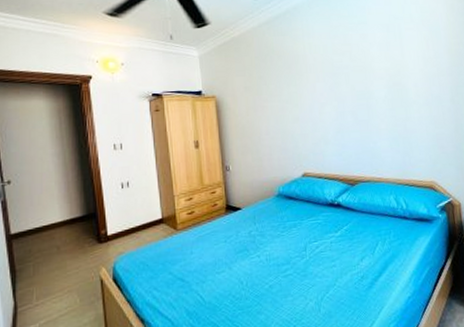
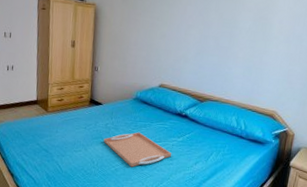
serving tray: none [250,234,333,280] -> present [104,132,172,167]

